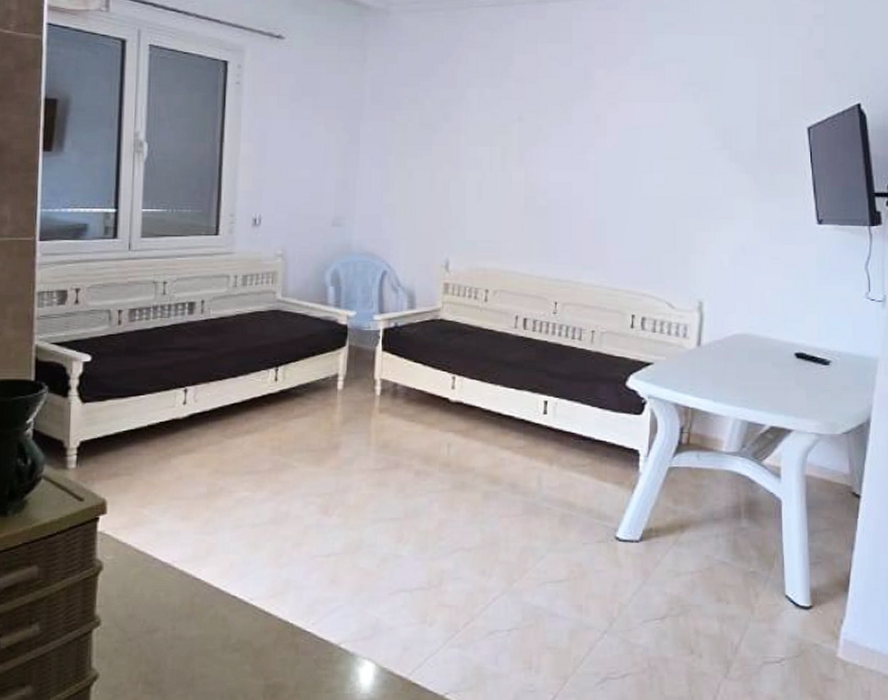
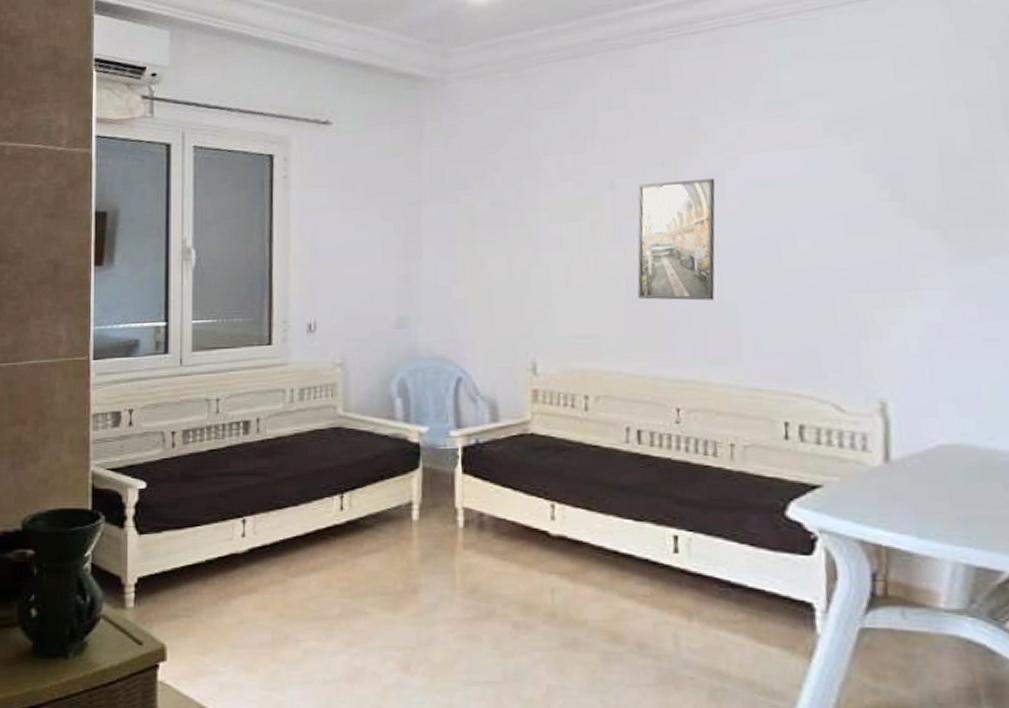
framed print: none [533,119,599,218] -> present [637,179,716,301]

